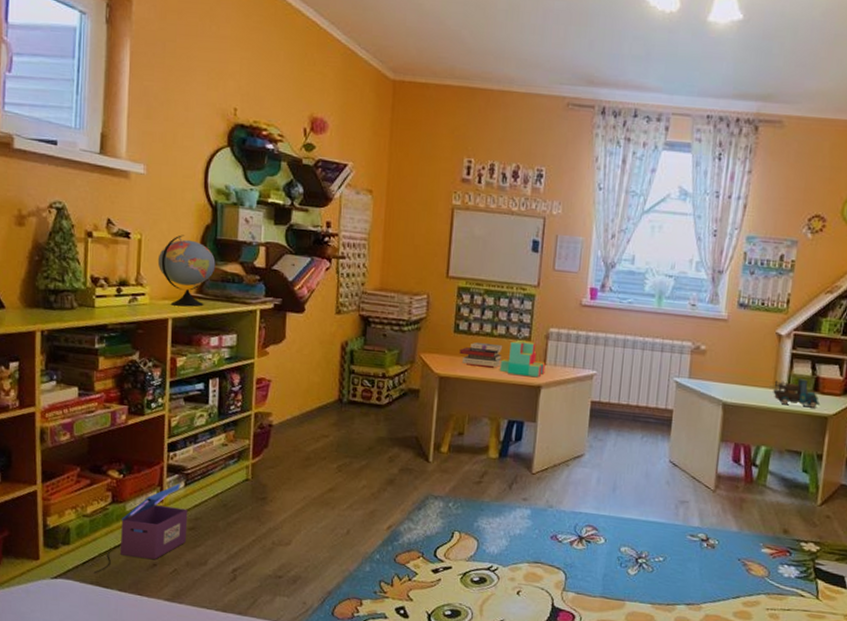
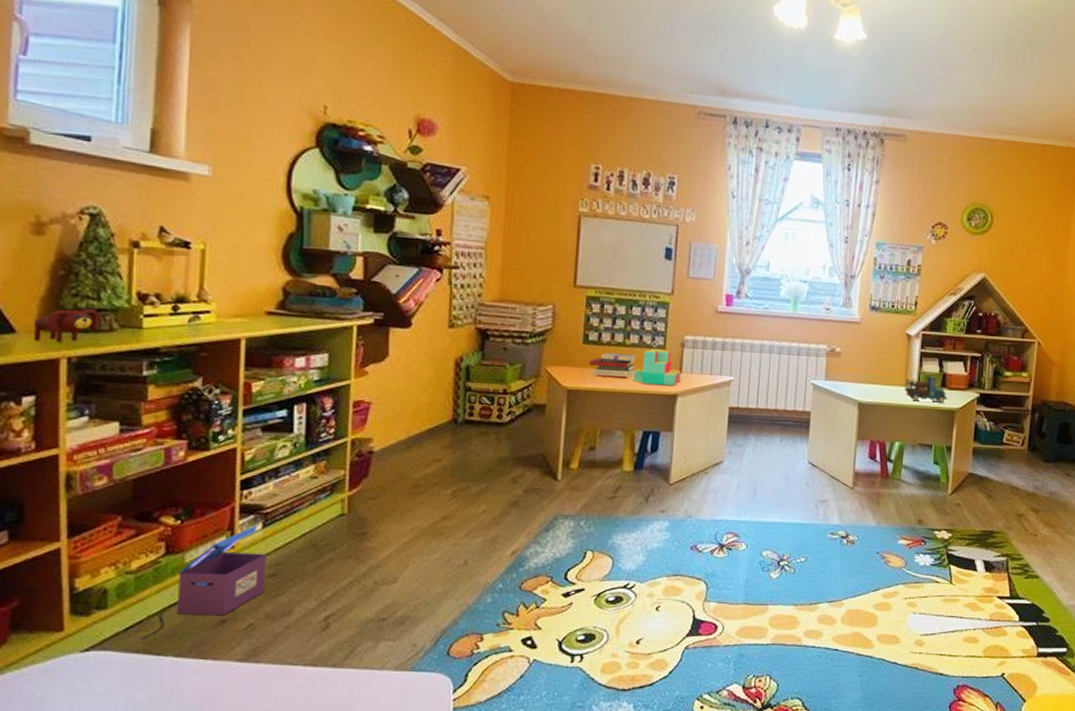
toy animal: none [18,289,65,318] -> present [34,309,101,343]
globe: present [157,234,216,307] -> none [226,244,302,325]

